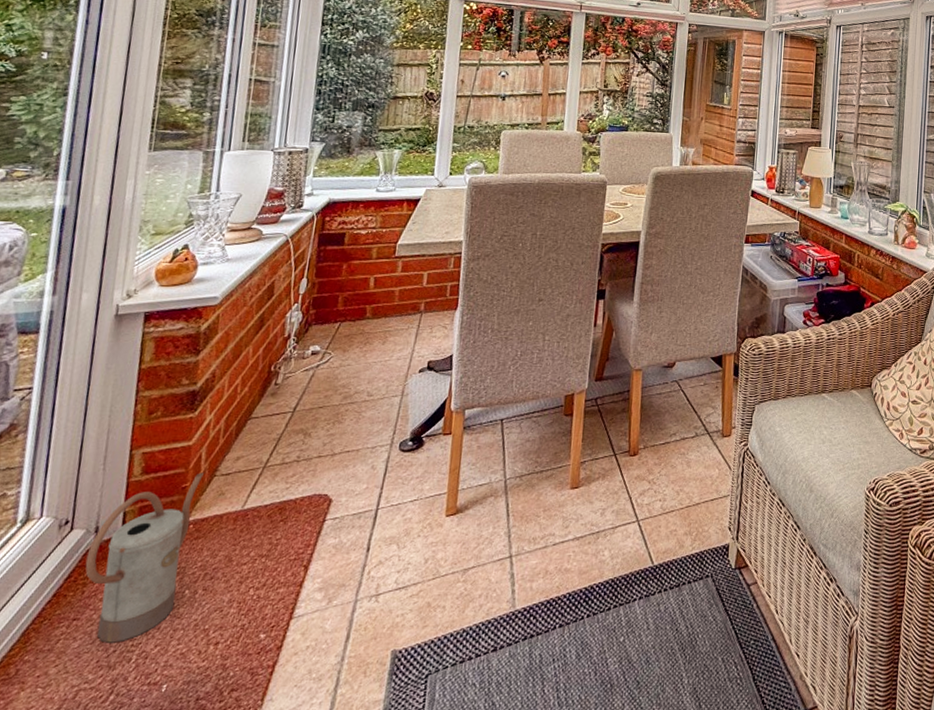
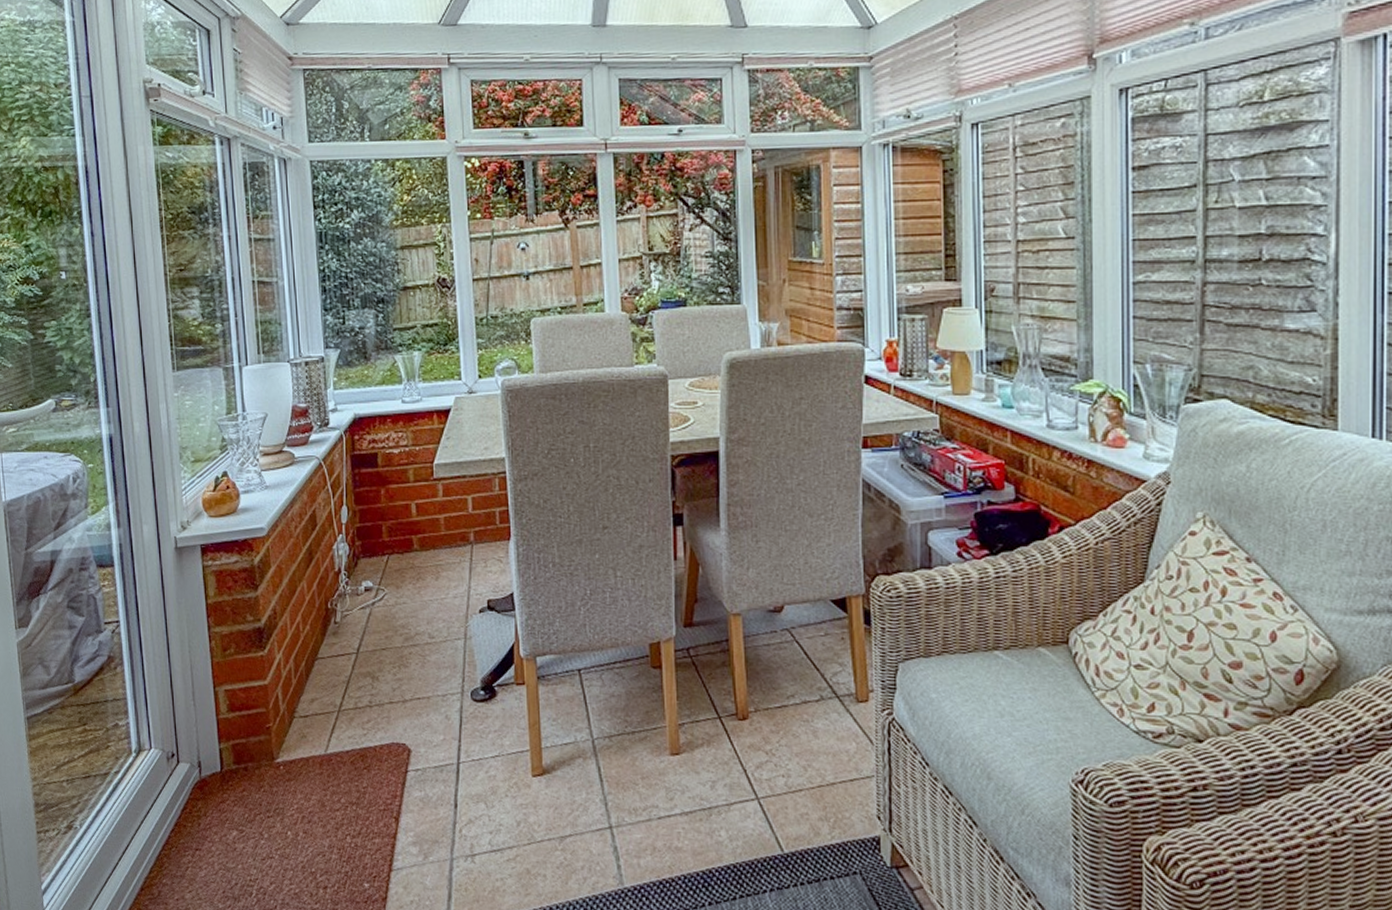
watering can: present [85,472,204,643] -> none [195,713,283,876]

